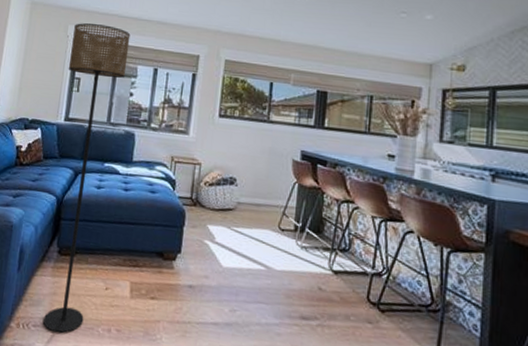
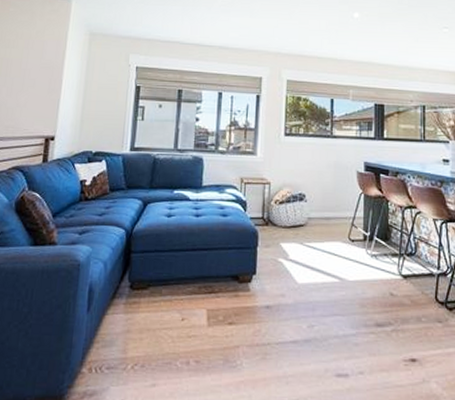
floor lamp: present [43,23,131,333] -> none [117,52,193,373]

